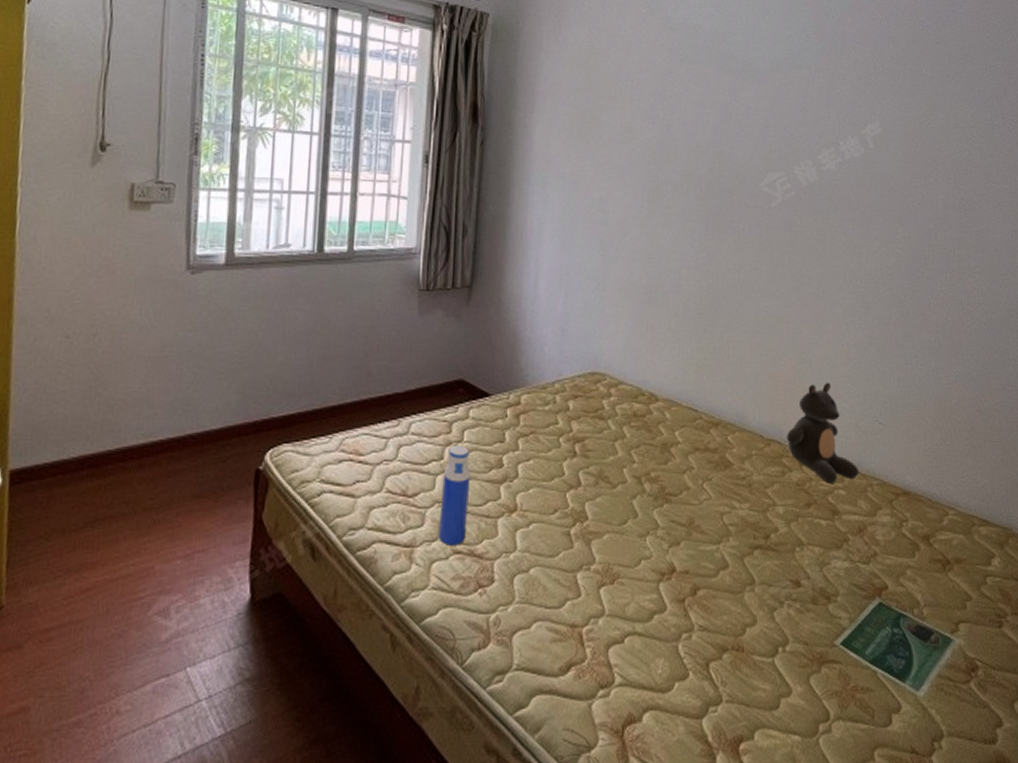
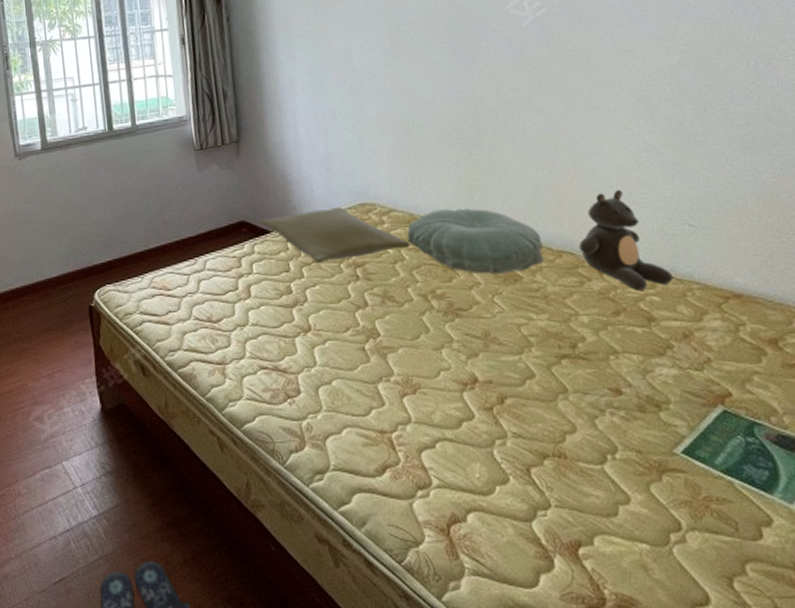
water bottle: present [438,444,471,545] -> none [240,276,269,362]
pillow: none [481,373,634,435] -> present [260,207,411,263]
pillow: none [631,387,756,459] -> present [407,208,544,275]

